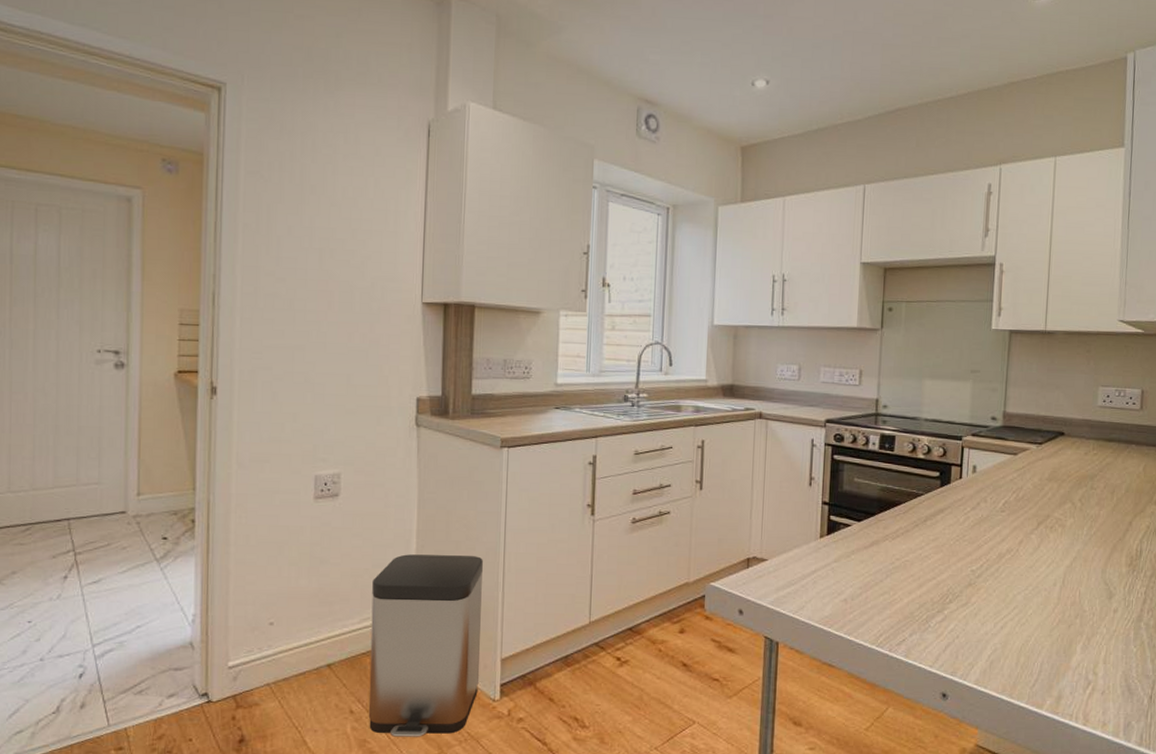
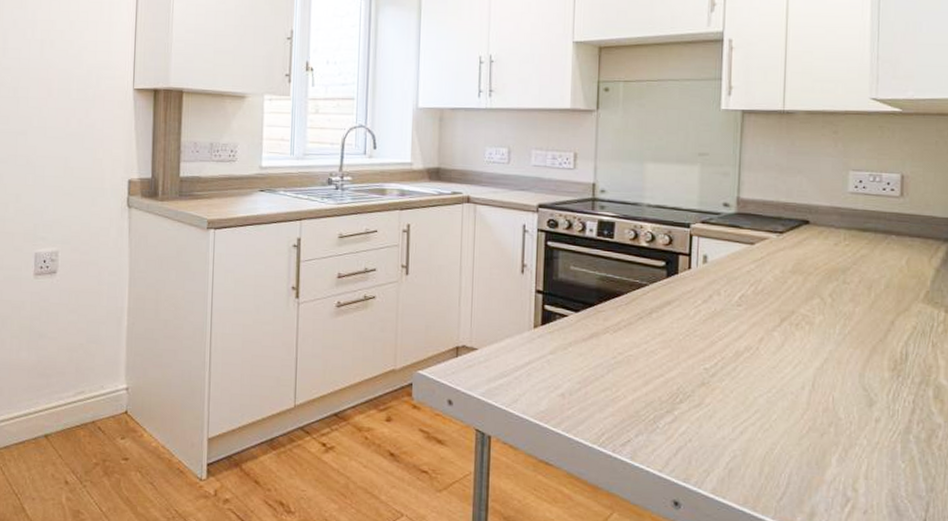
pedal bin: present [368,554,483,737] -> none [82,331,190,512]

